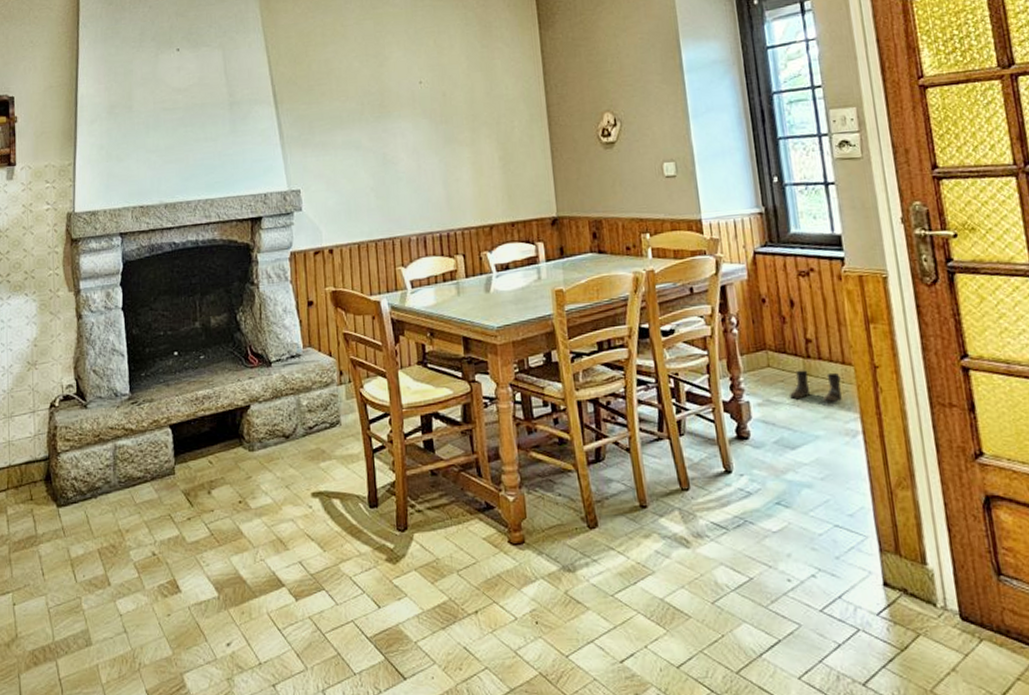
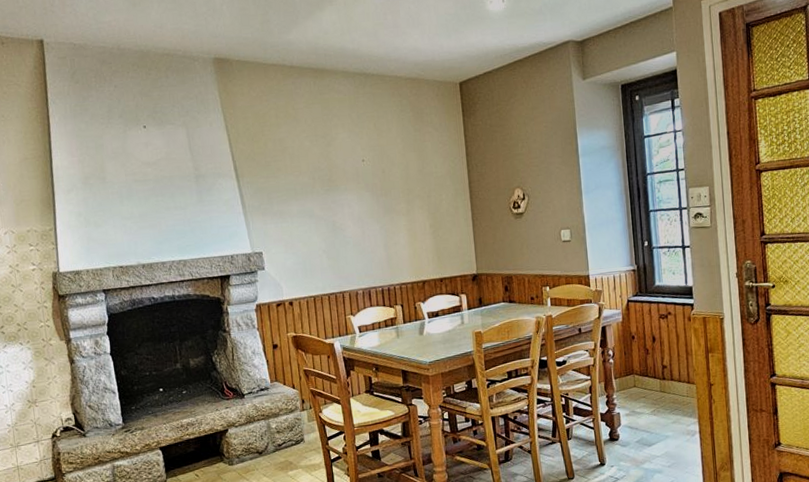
boots: present [789,370,842,404] -> none [648,388,686,412]

